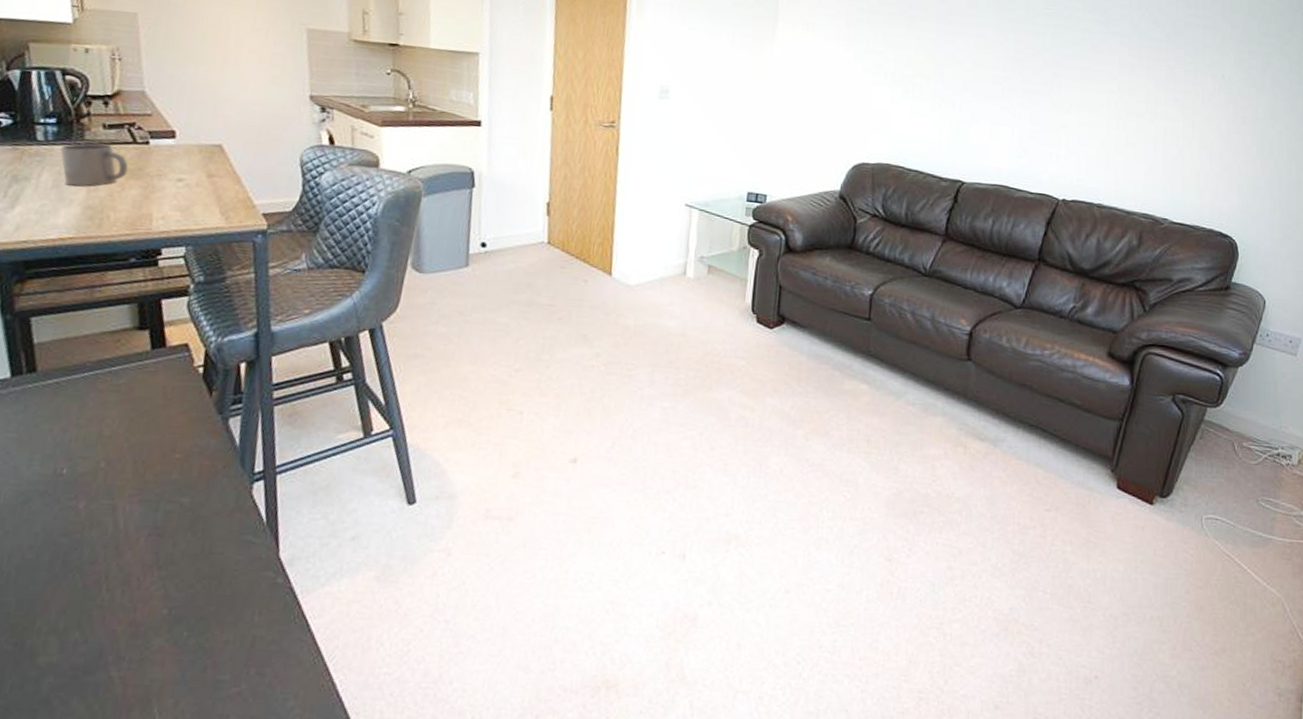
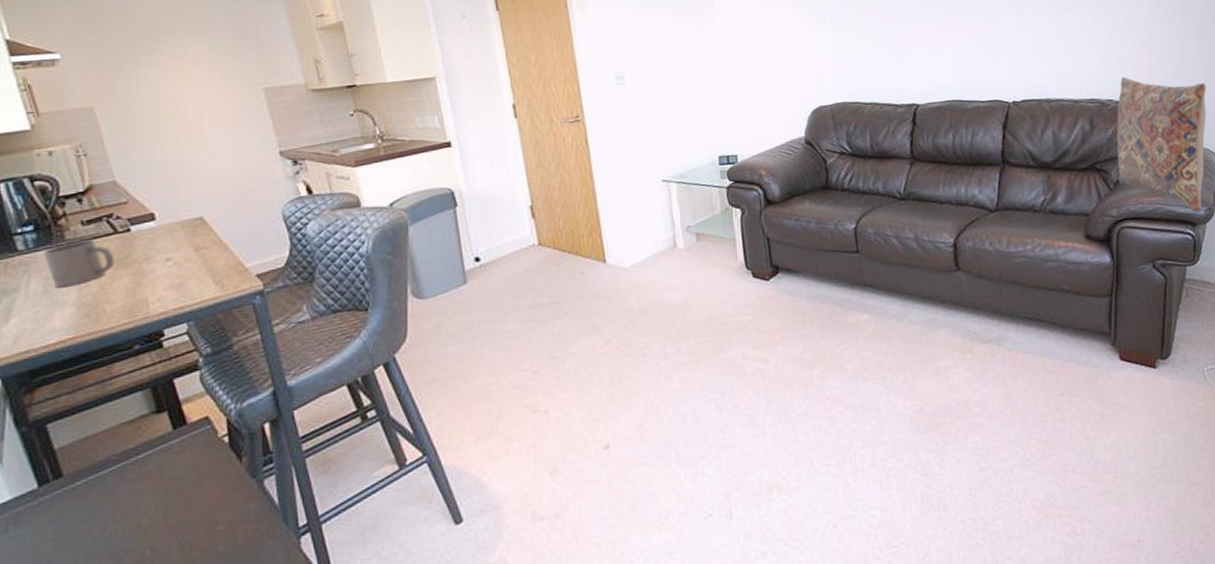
pillow: none [1156,198,1269,354] -> present [1116,77,1207,212]

